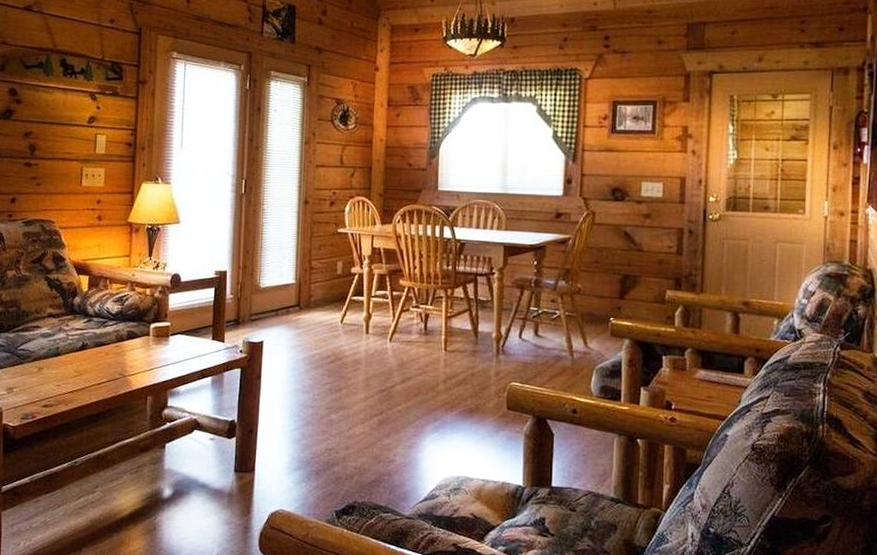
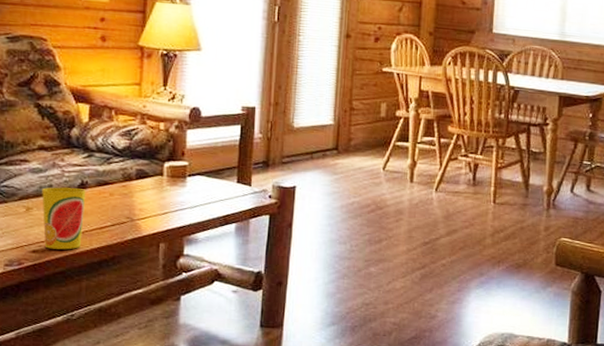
cup: none [51,349,86,404] -> present [42,187,86,250]

